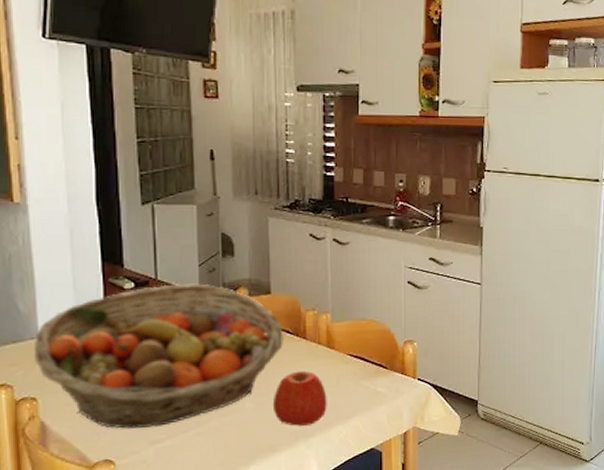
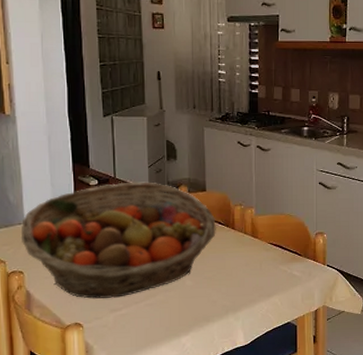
apple: present [272,370,327,426] -> none [207,255,252,301]

